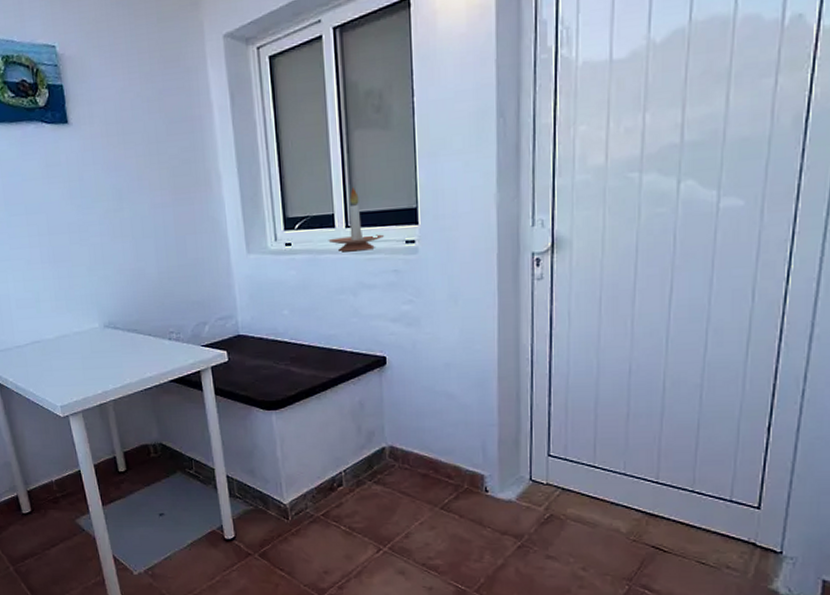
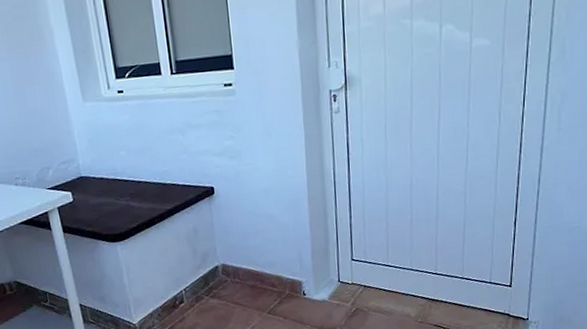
candle holder: present [328,187,384,252] -> none [156,38,205,97]

